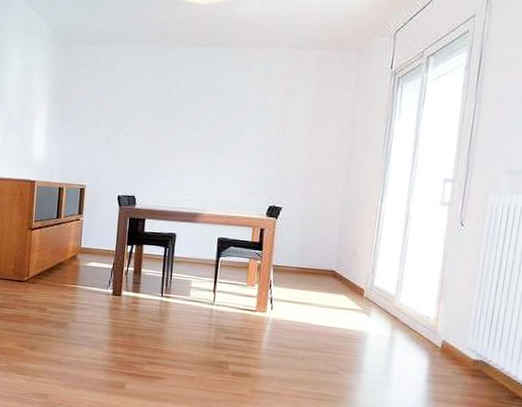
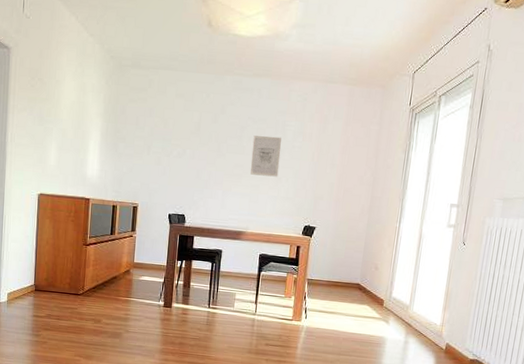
wall art: none [206,109,242,153] -> present [250,136,282,177]

